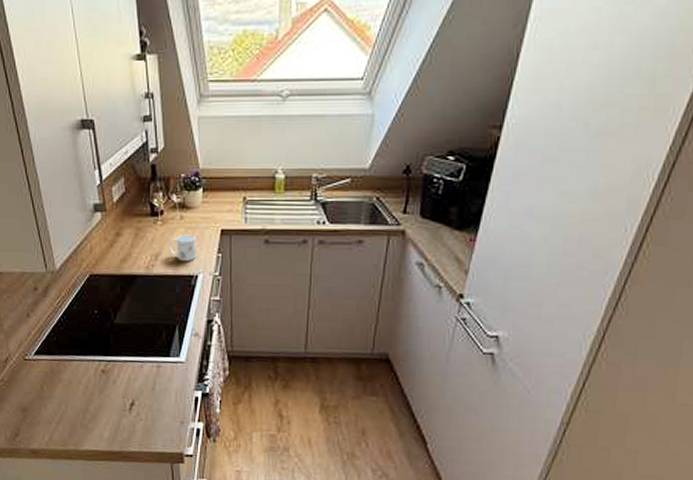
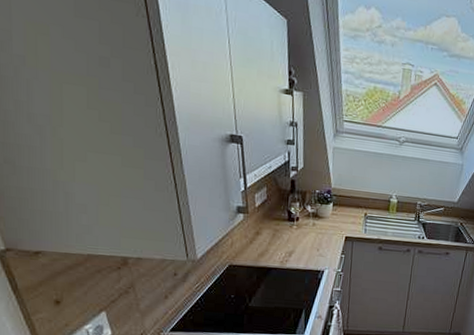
mug: present [169,234,196,261] -> none [301,237,325,259]

